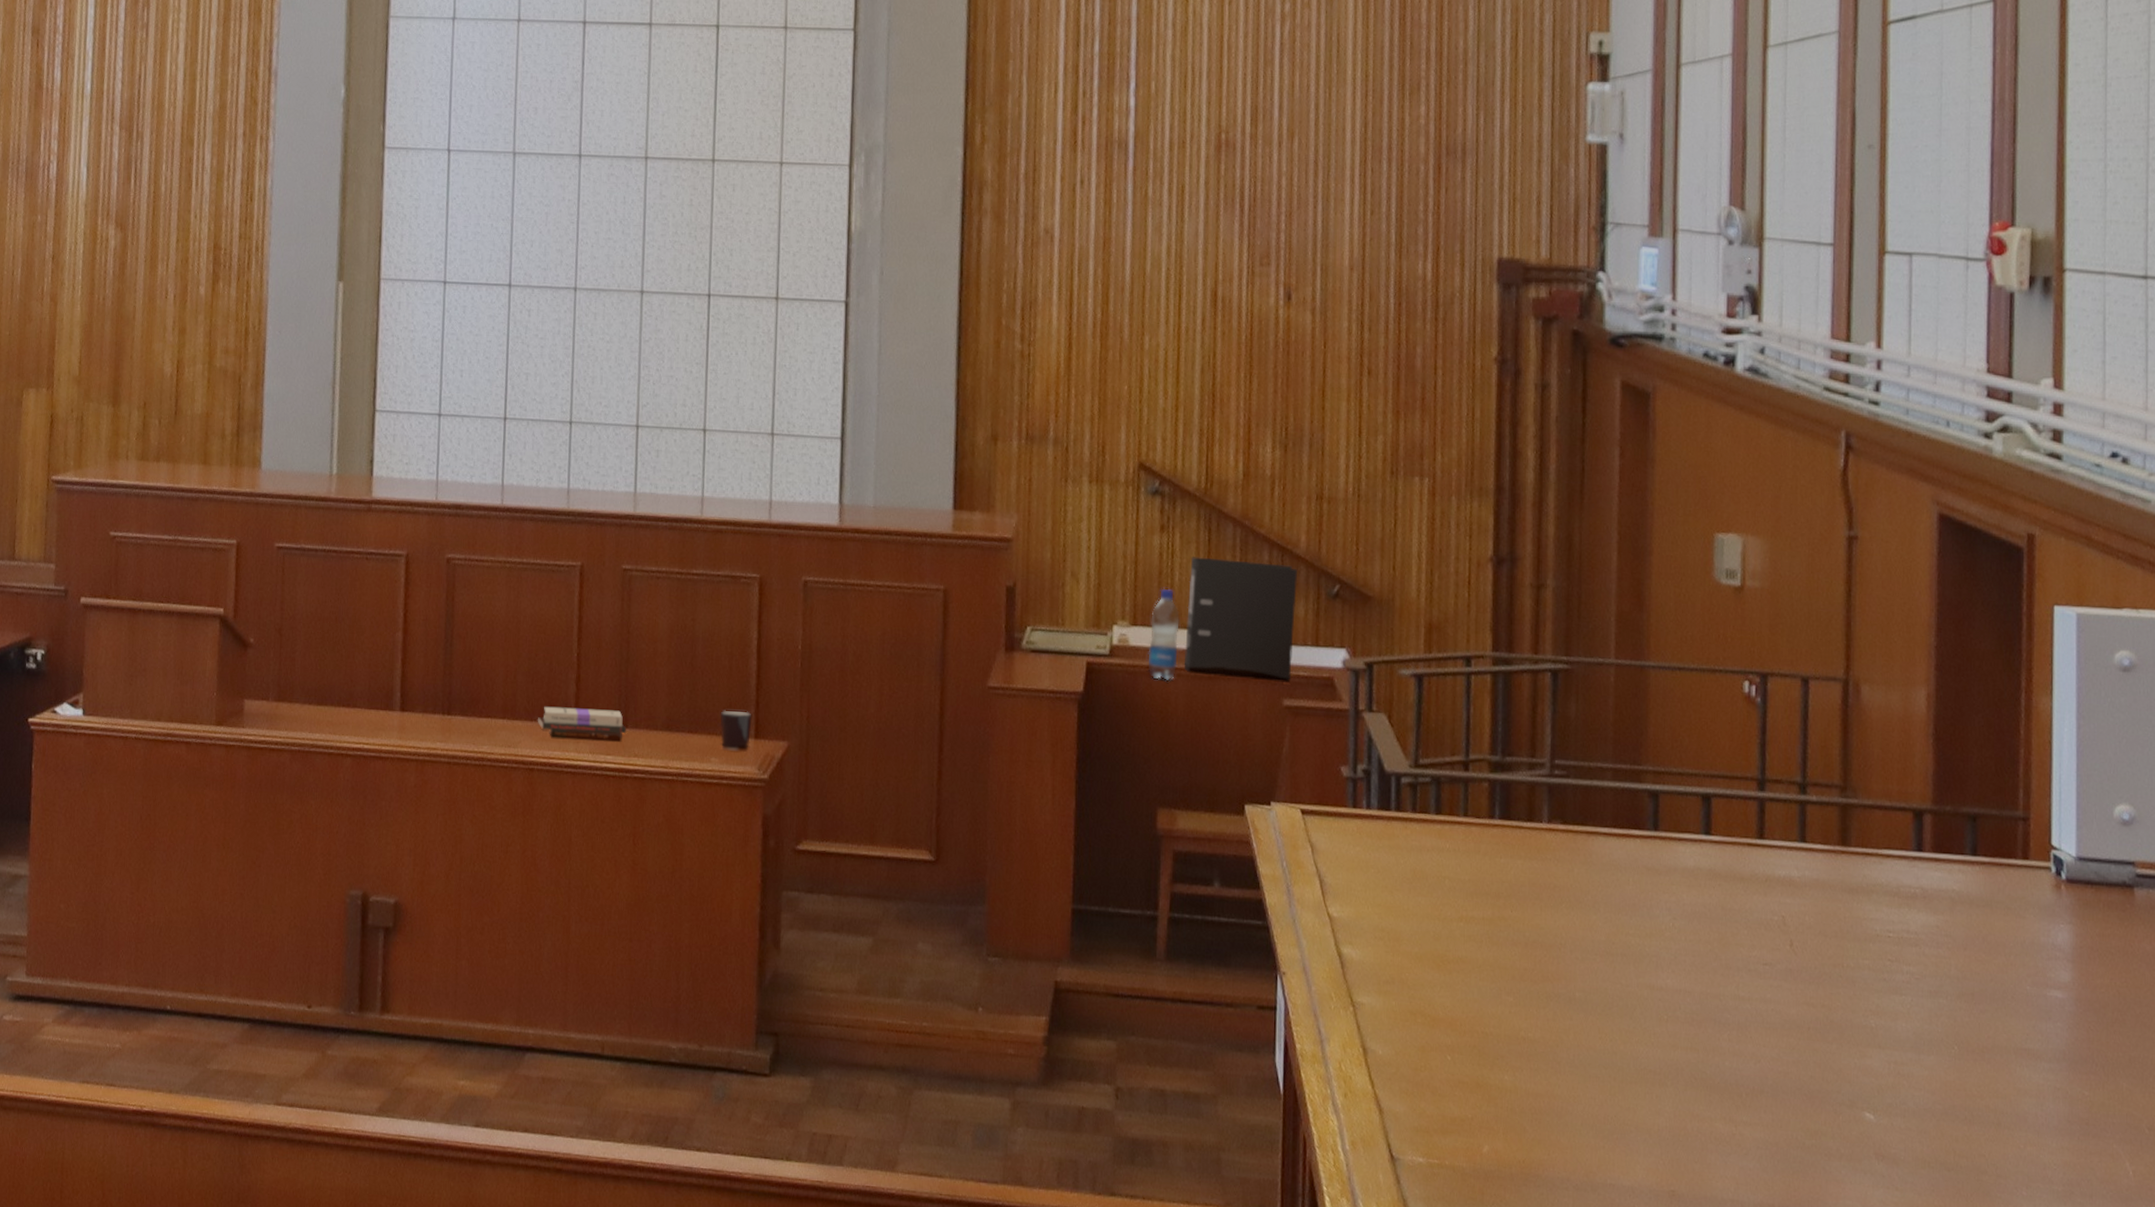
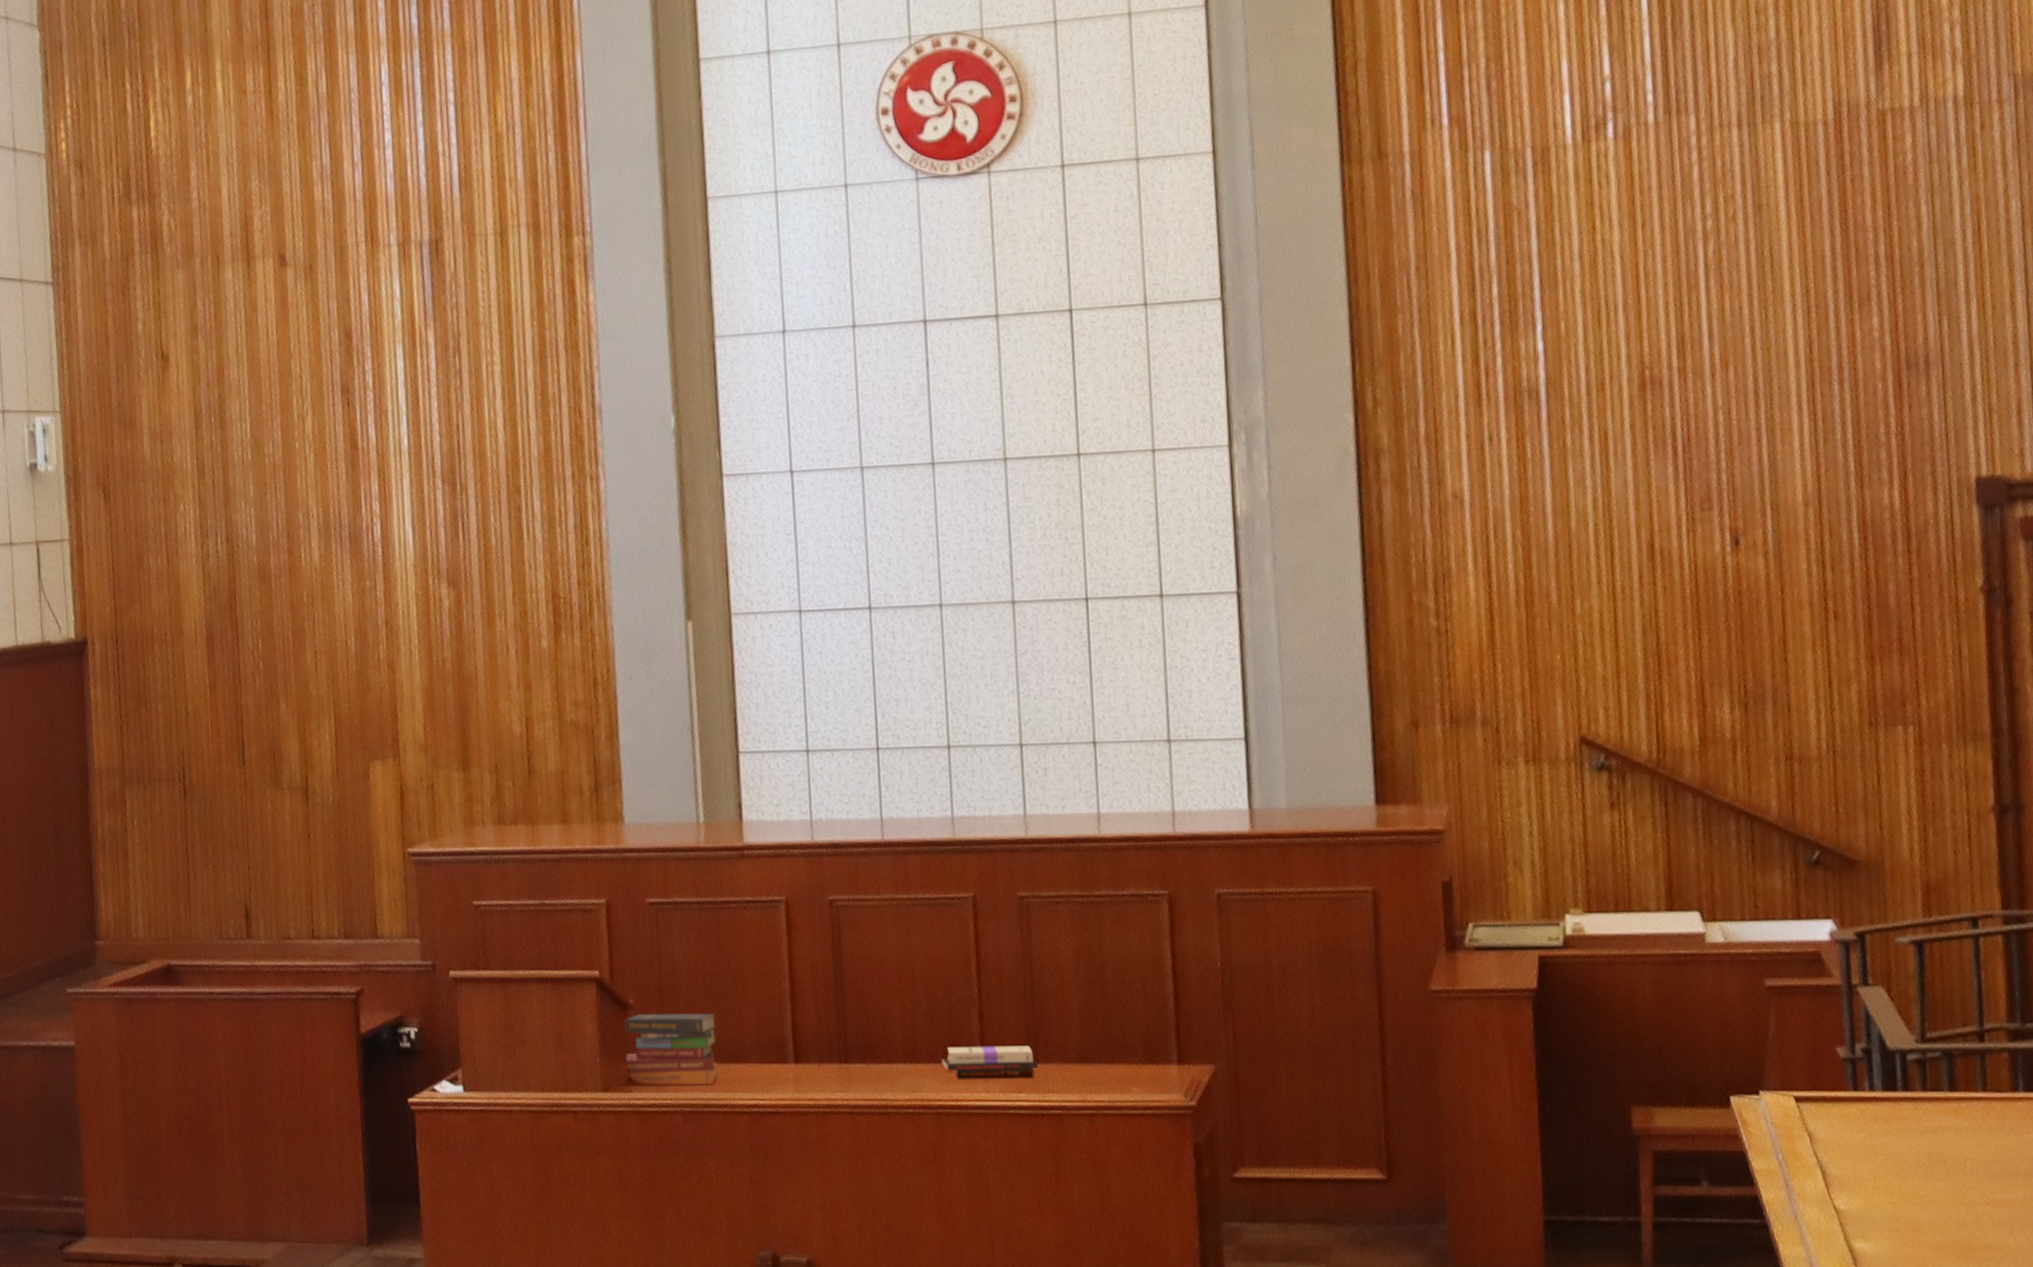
books: none [228,652,330,727] -> present [614,1012,718,1088]
mug: present [720,710,752,753] -> none [1138,1036,1174,1080]
bottle: present [1147,588,1180,680] -> none [1607,870,1642,969]
binder: present [1183,557,1297,683] -> none [1647,833,1772,961]

